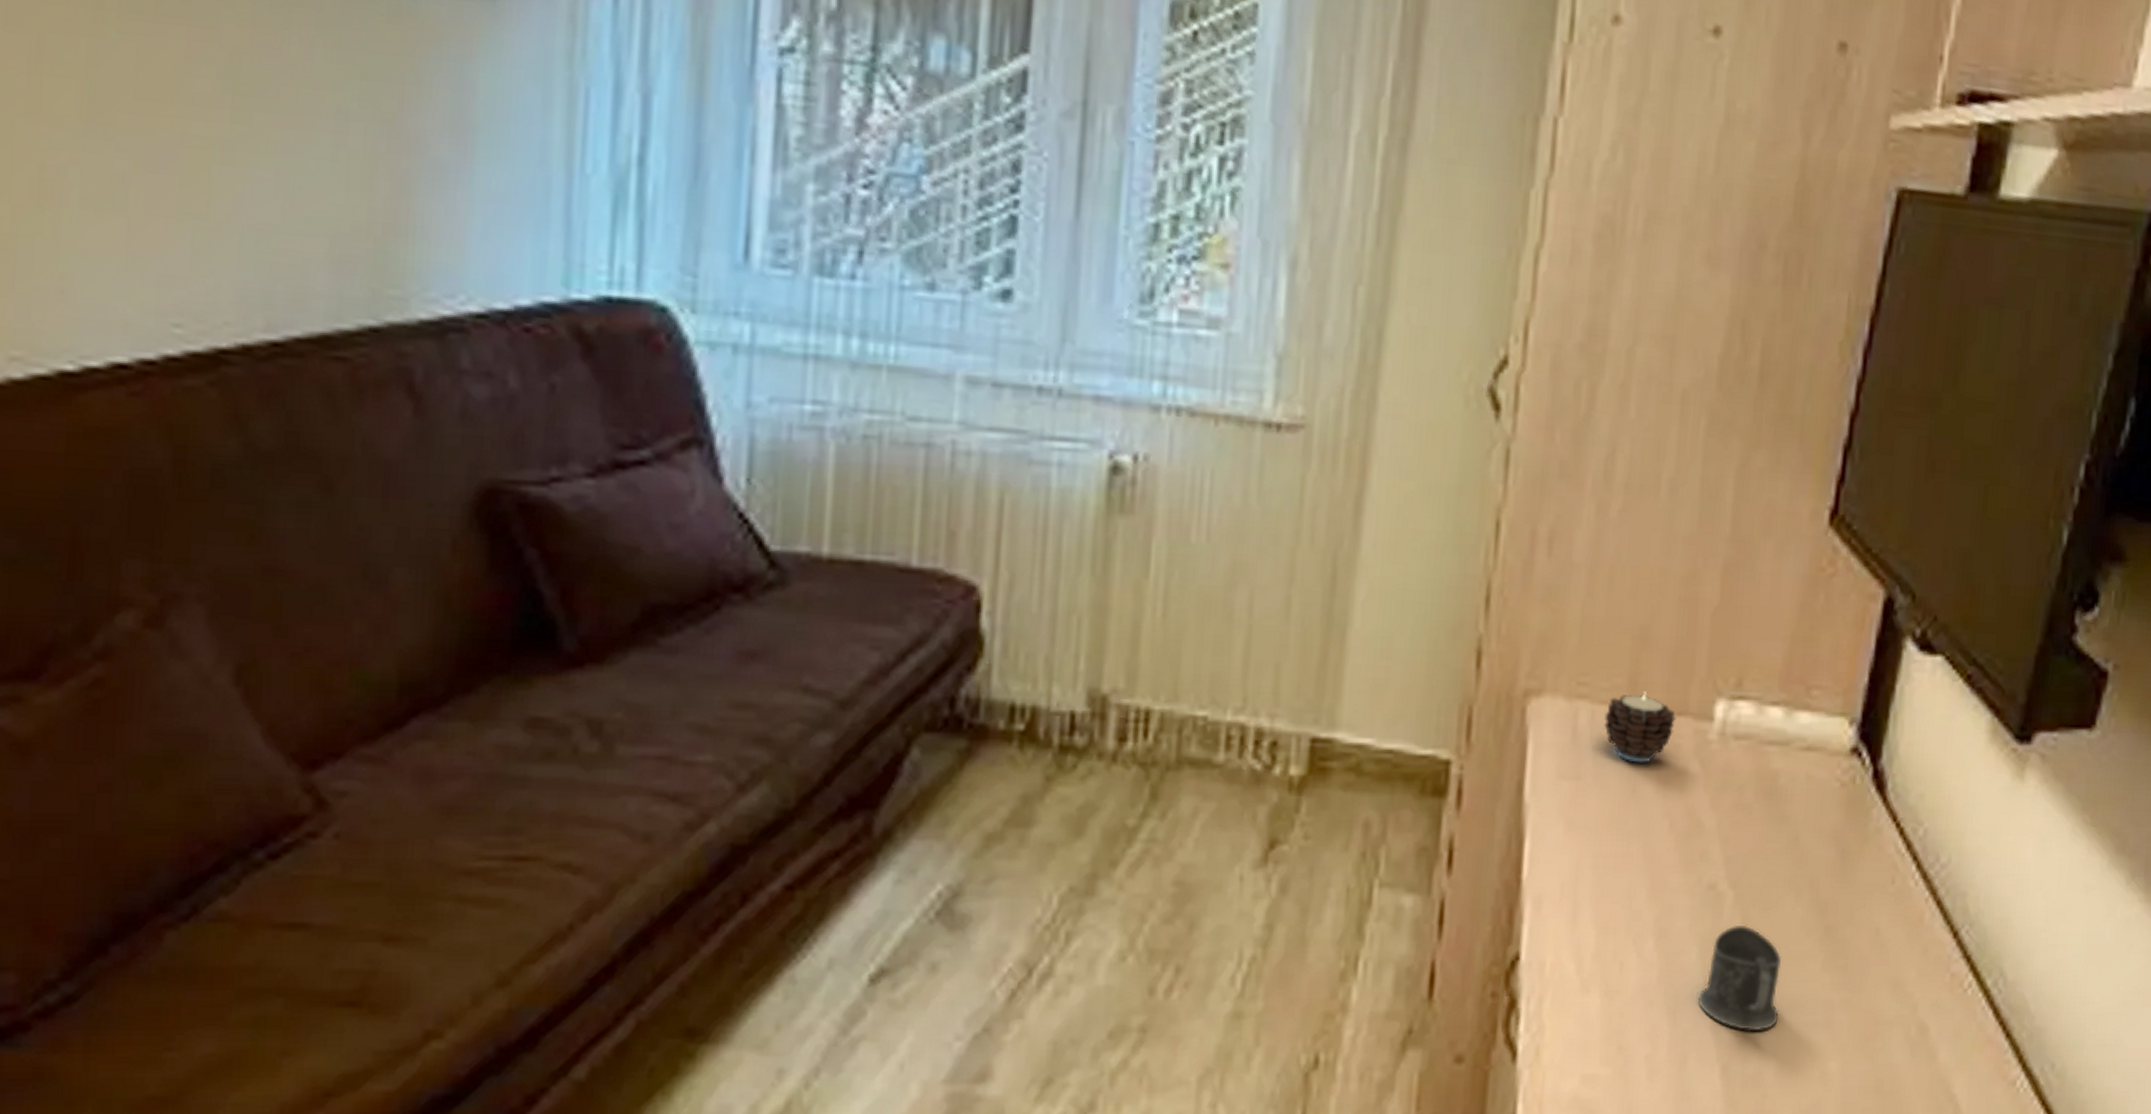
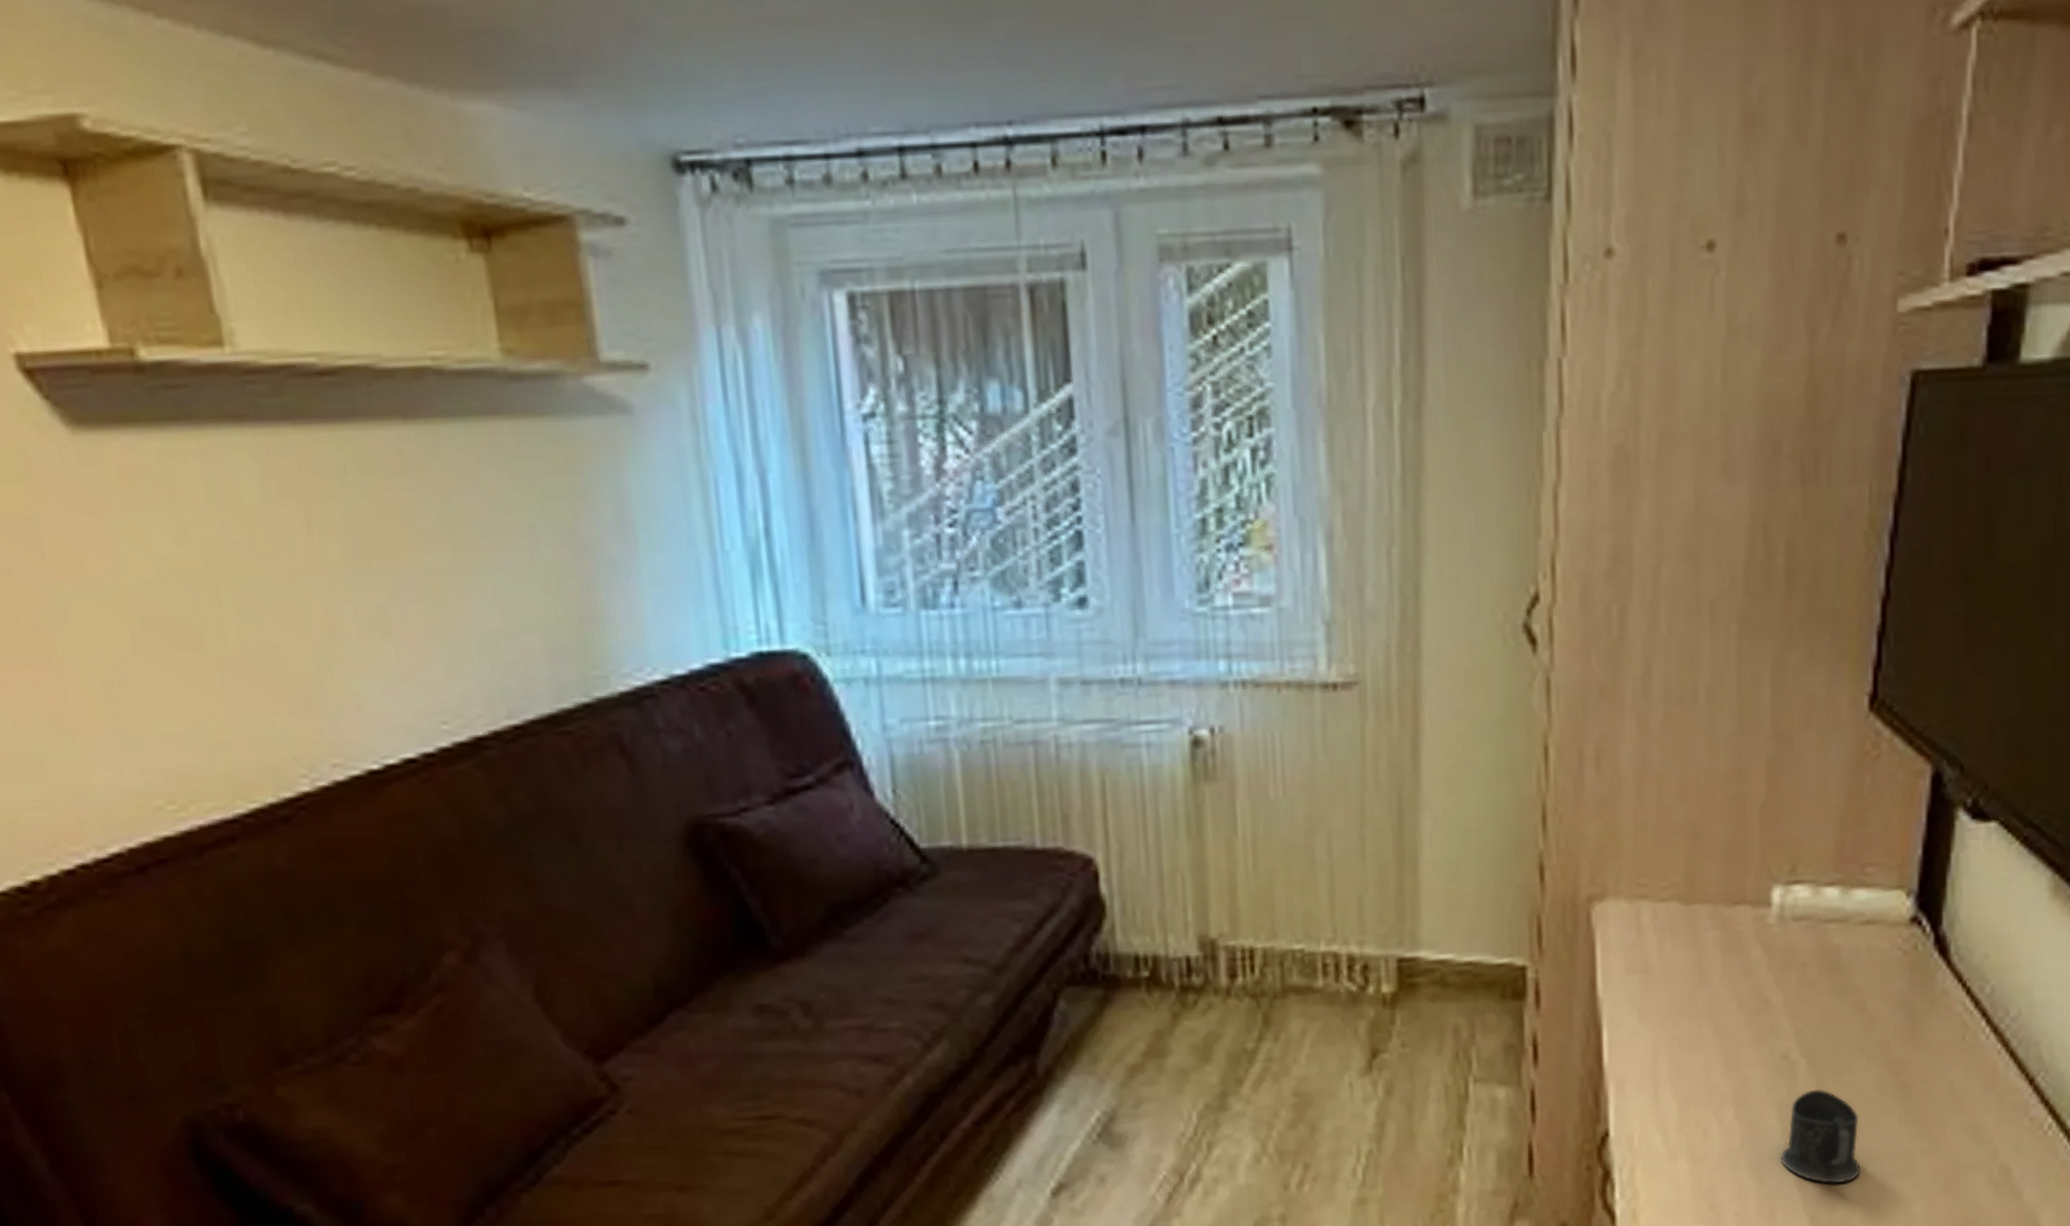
candle: present [1604,691,1676,763] -> none [1666,886,1734,952]

